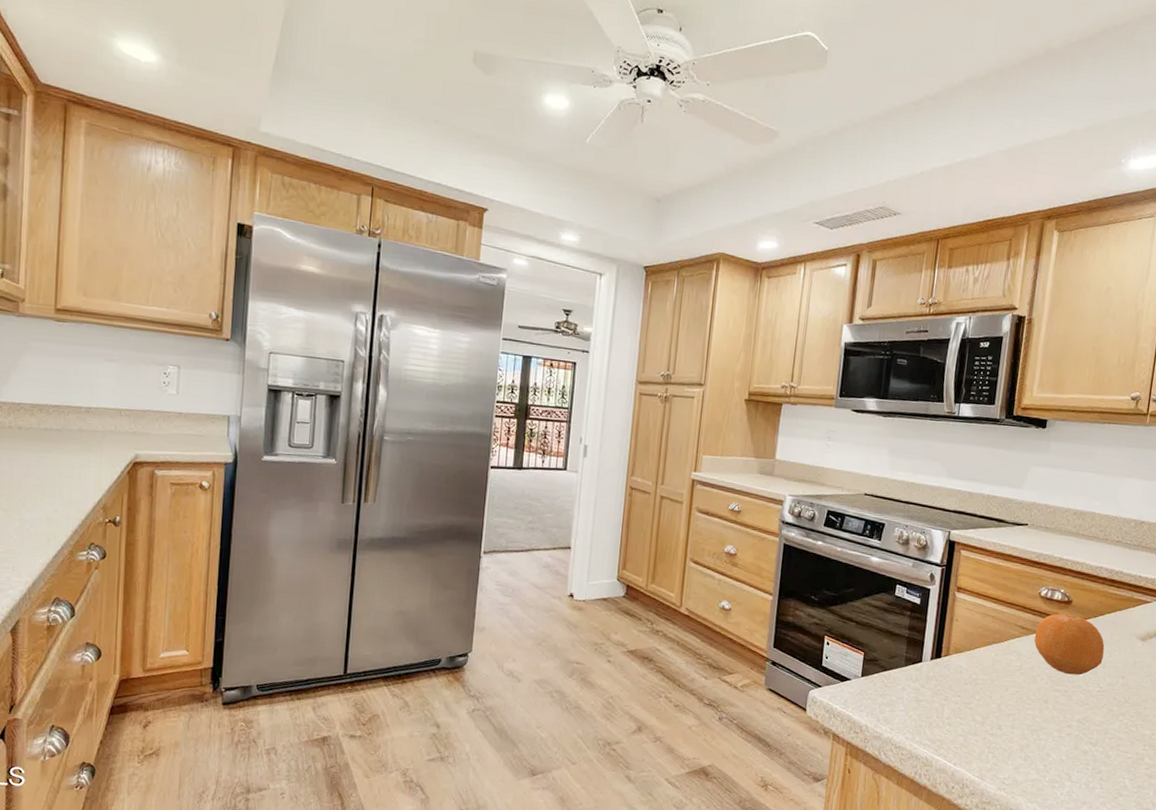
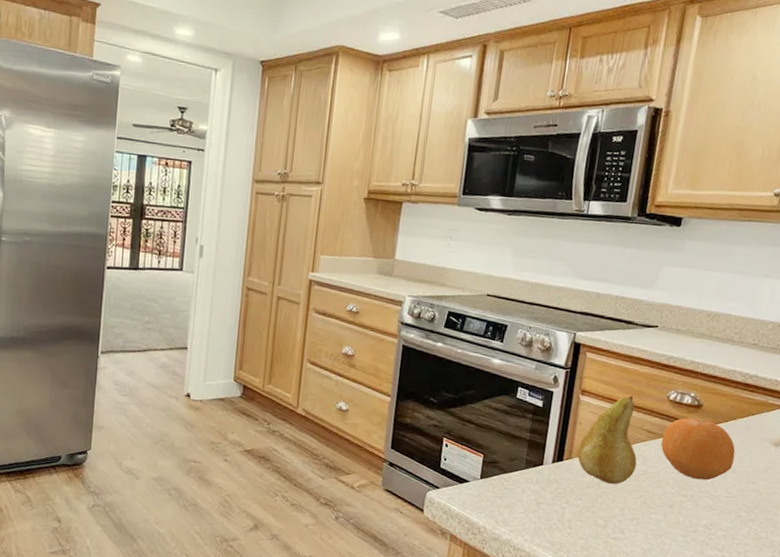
fruit: none [955,592,1012,680] -> present [577,396,637,484]

